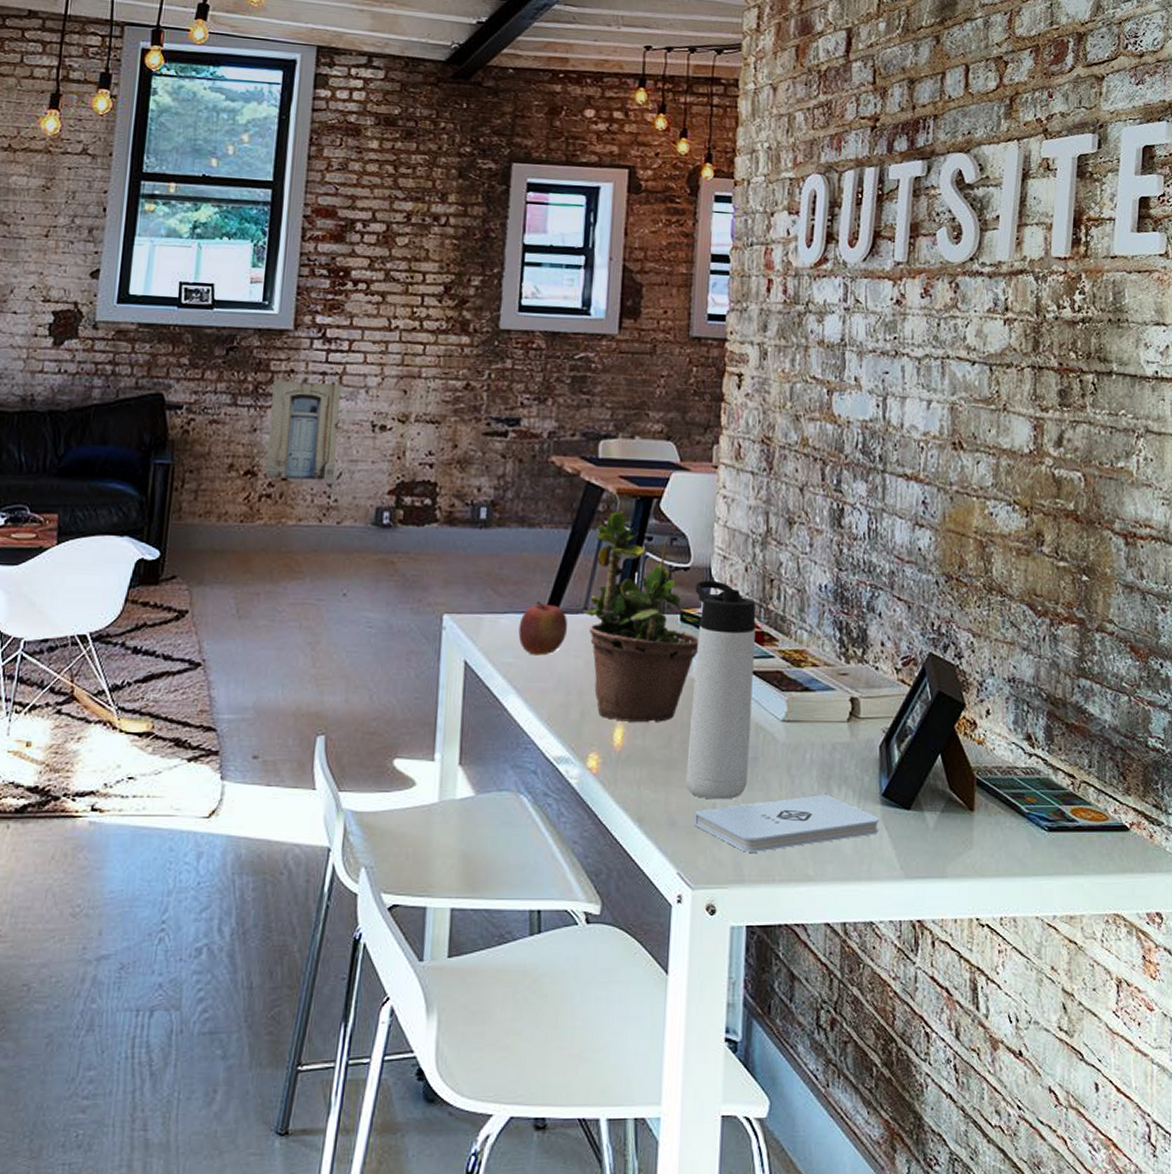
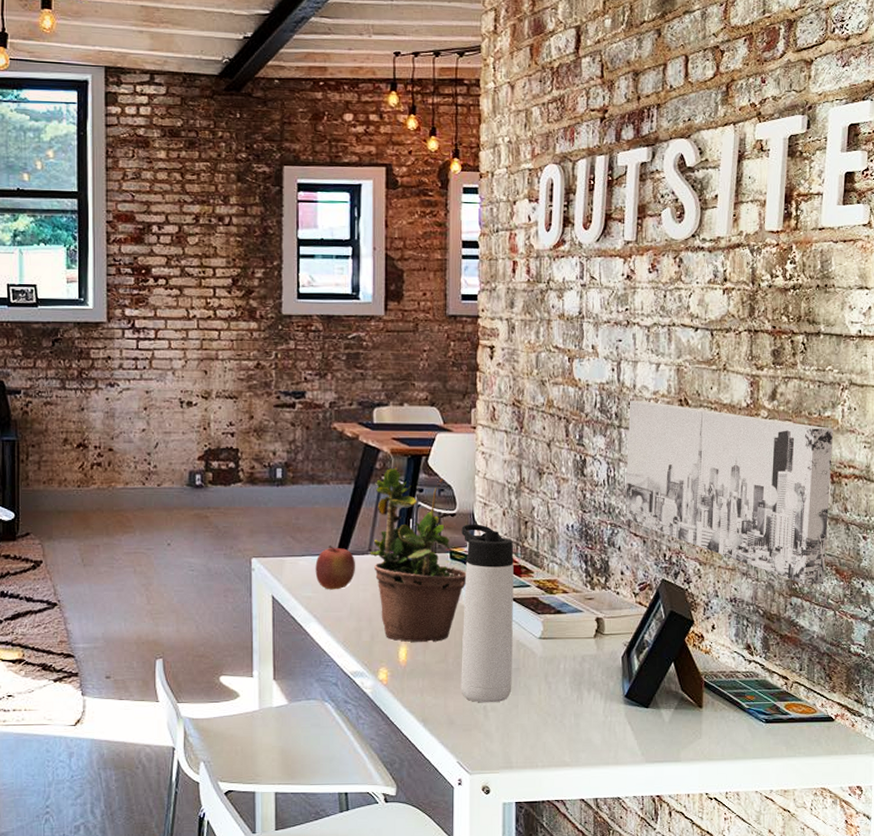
wall art: present [265,380,341,481] -> none [94,366,151,450]
notepad: present [693,793,879,852] -> none [468,696,623,744]
wall art: none [886,442,1128,665] -> present [624,401,834,585]

